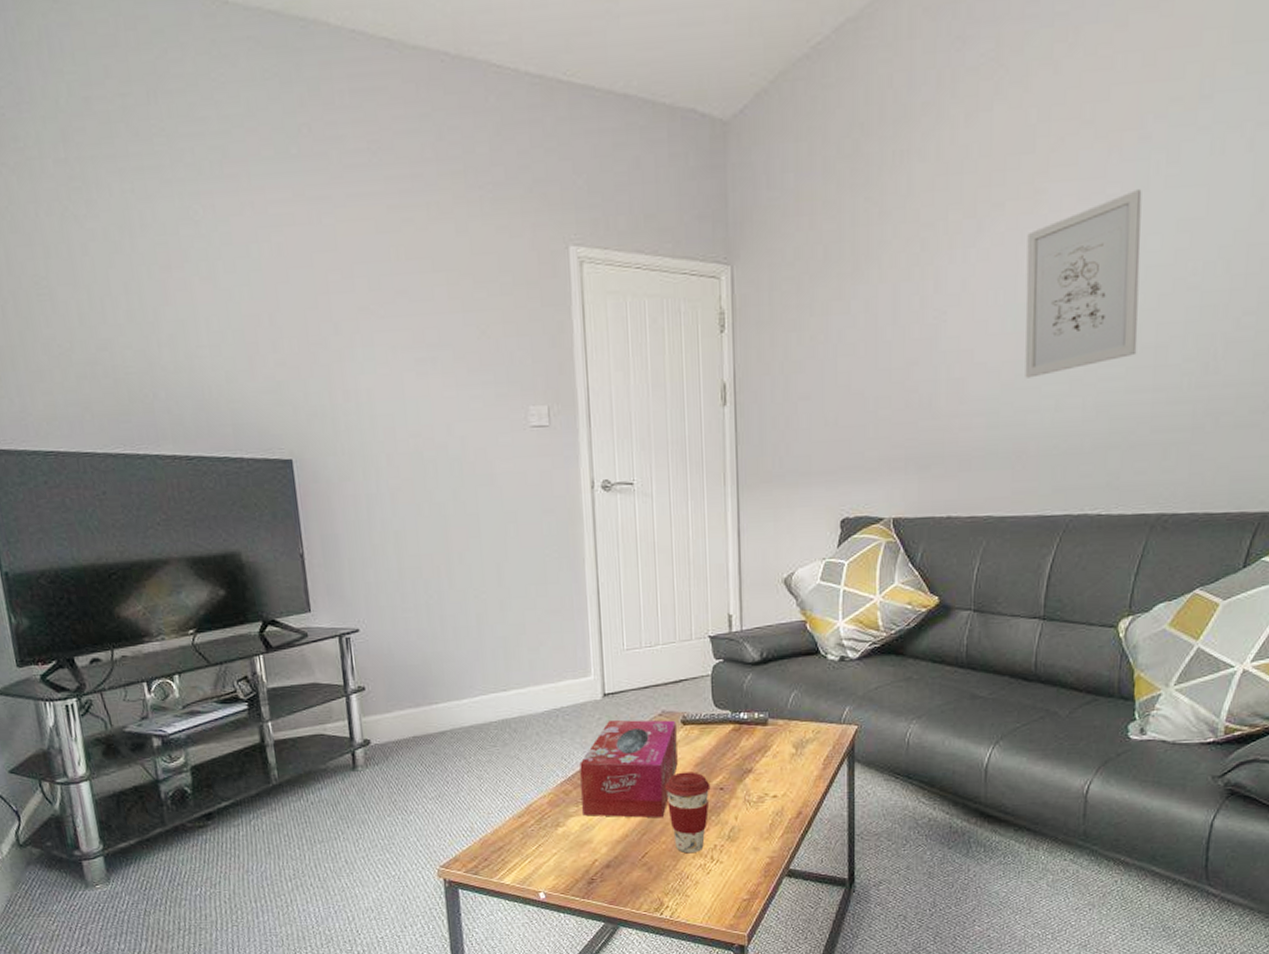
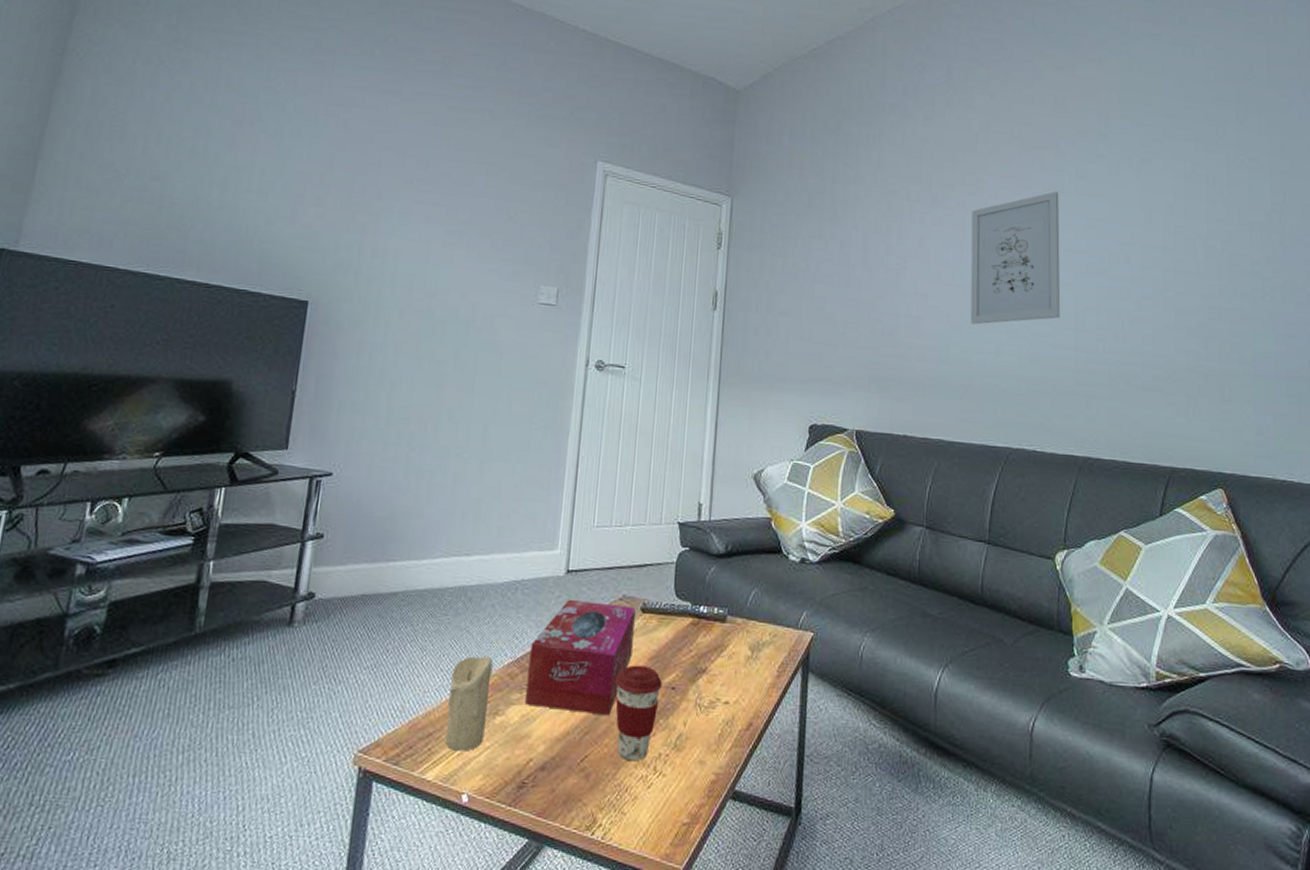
candle: none [510,779,550,859] -> present [445,656,493,751]

